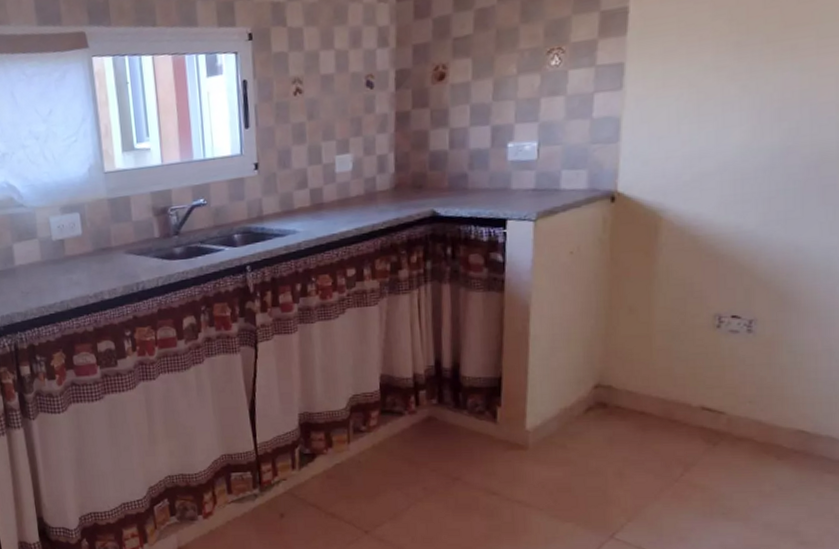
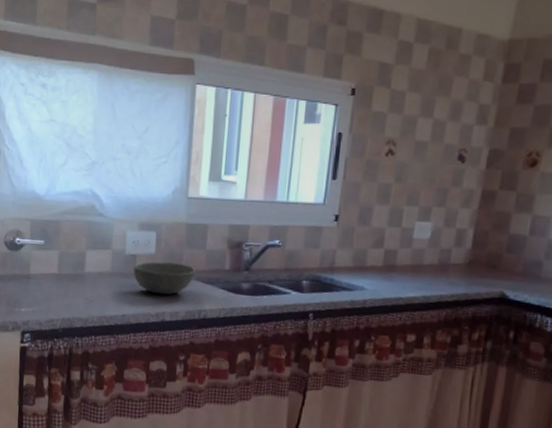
bowl: none [63,239,126,275] -> present [133,262,196,295]

